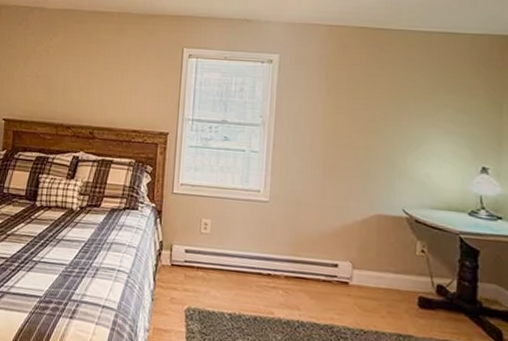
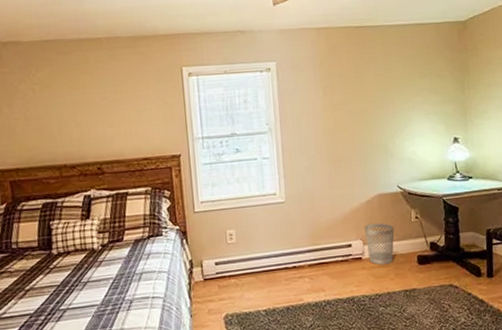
wastebasket: none [356,246,393,298] -> present [365,222,394,265]

